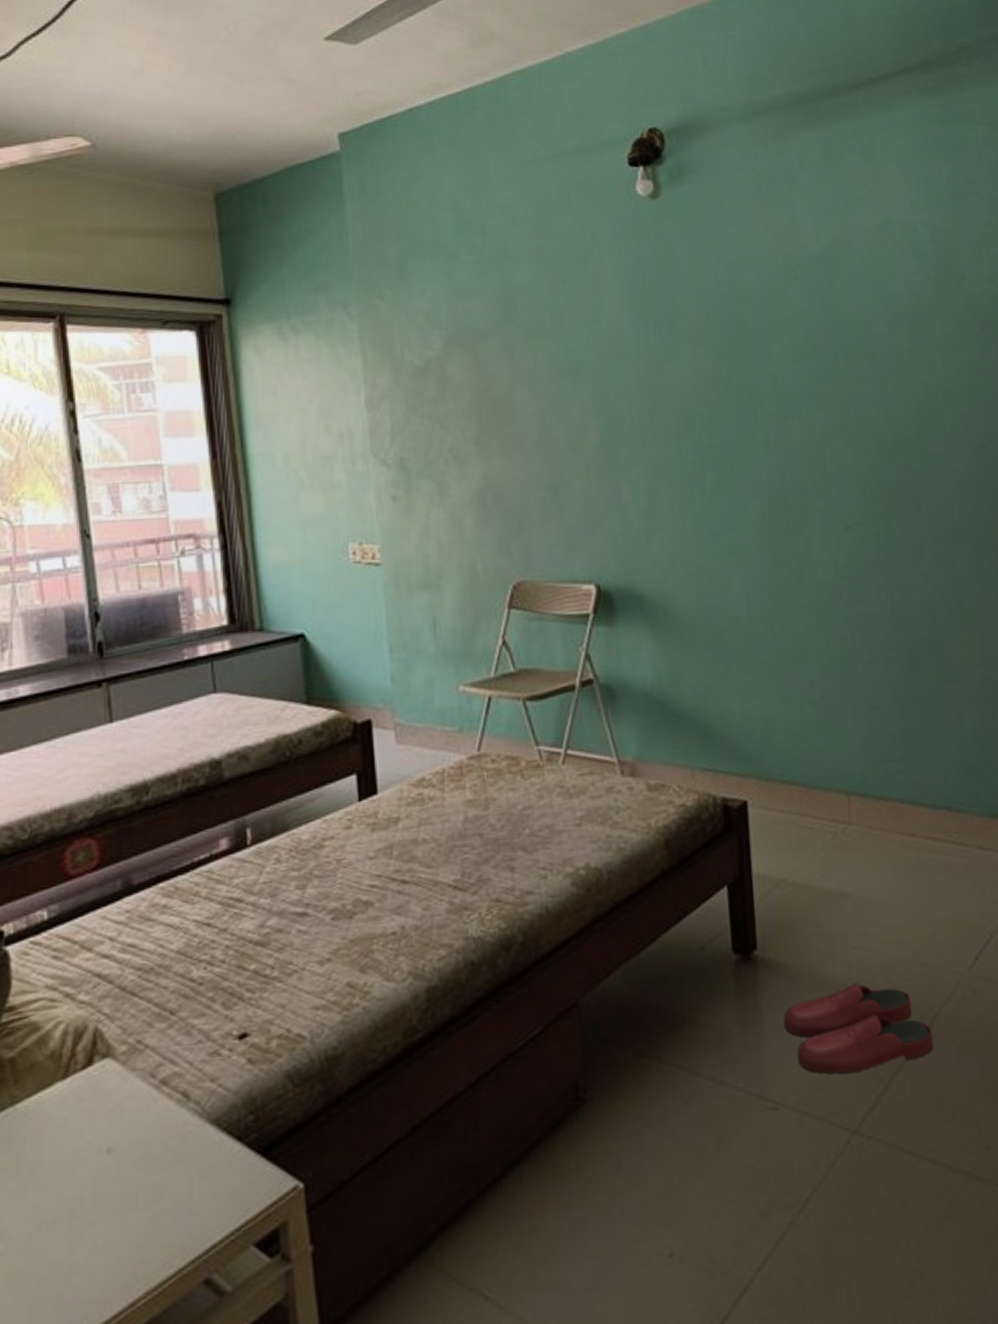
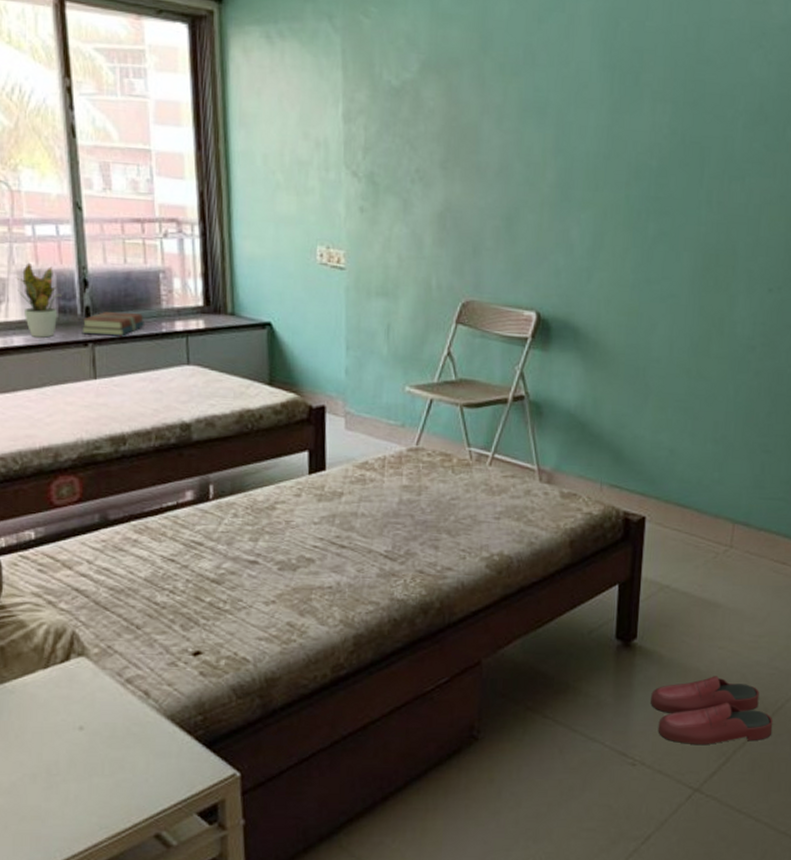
potted plant: none [19,602,71,684] -> present [15,262,62,338]
books: none [94,643,165,674] -> present [81,312,146,336]

